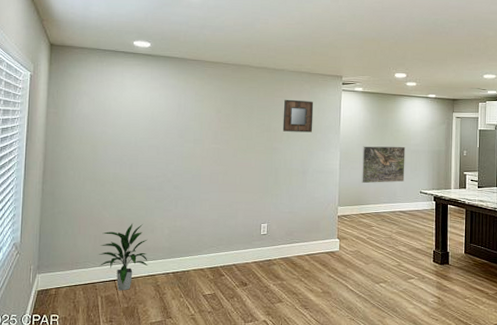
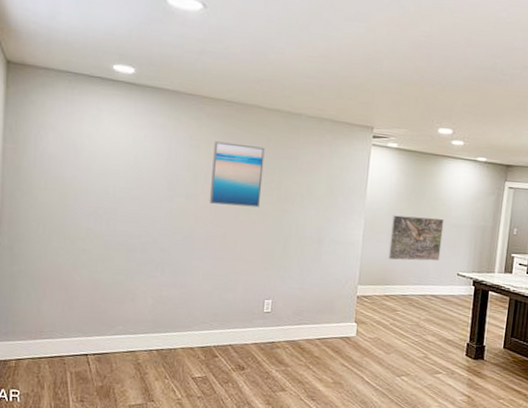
indoor plant: present [99,223,148,291] -> none [68,289,127,367]
wall art: none [212,96,256,147] -> present [209,141,265,208]
home mirror: present [282,99,314,133] -> none [296,151,336,195]

